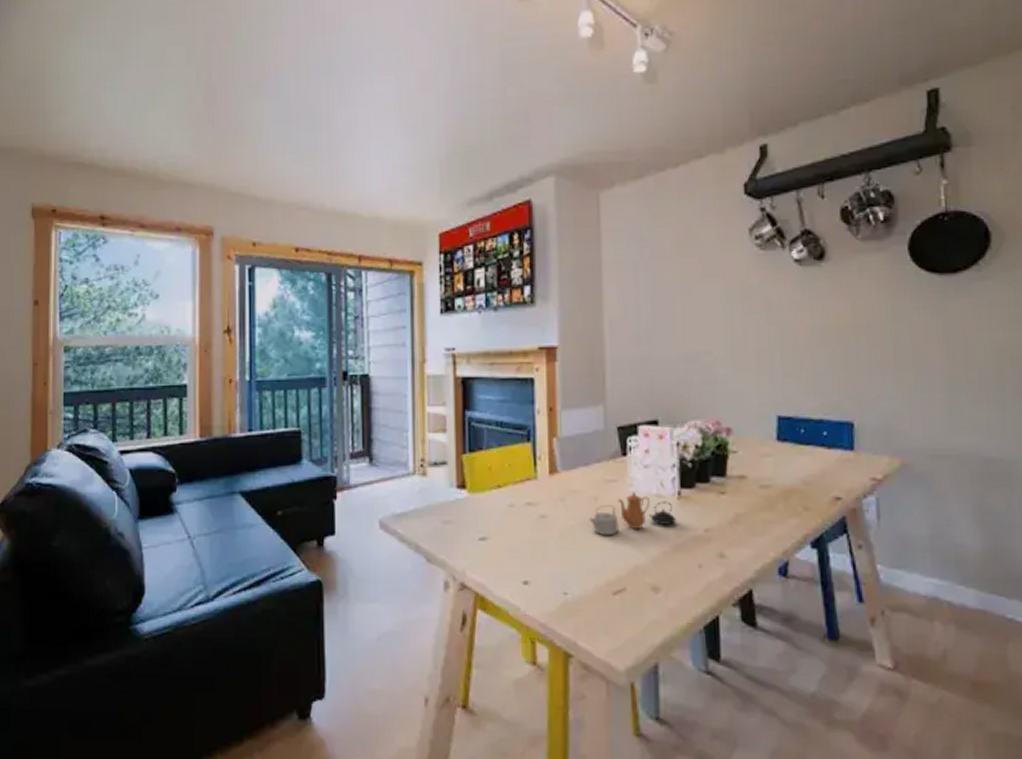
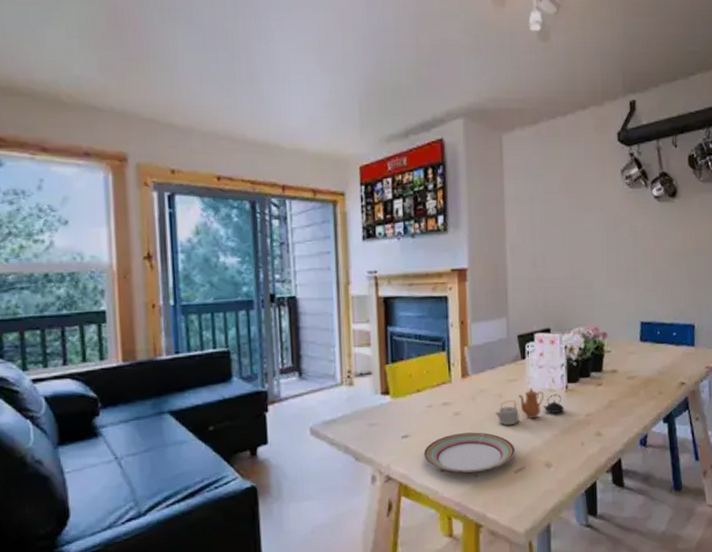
plate: none [503,540,614,590] -> present [423,432,516,473]

